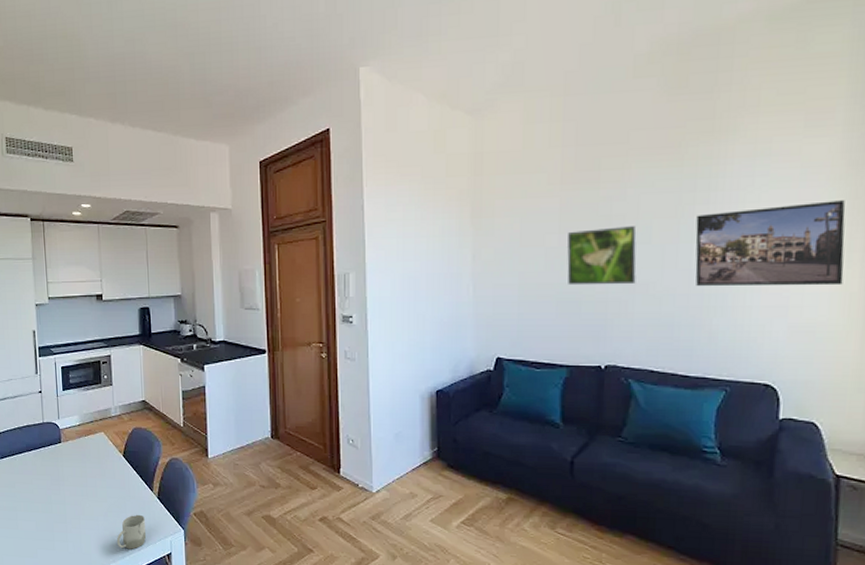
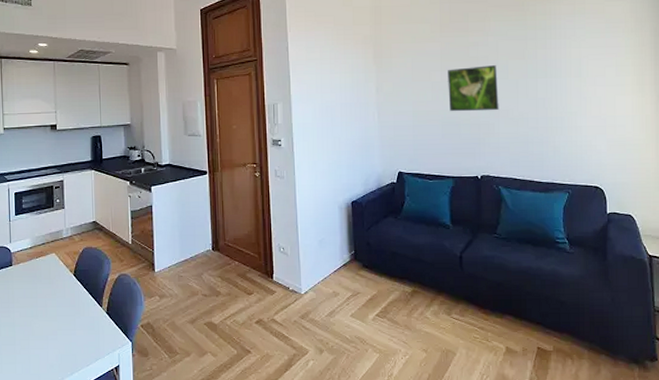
cup: present [116,514,147,550] -> none [65,330,95,366]
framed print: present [695,200,846,287] -> none [538,47,640,111]

